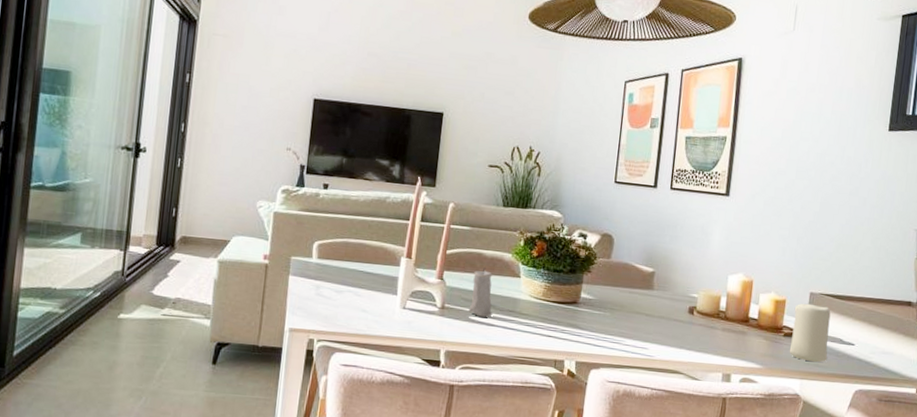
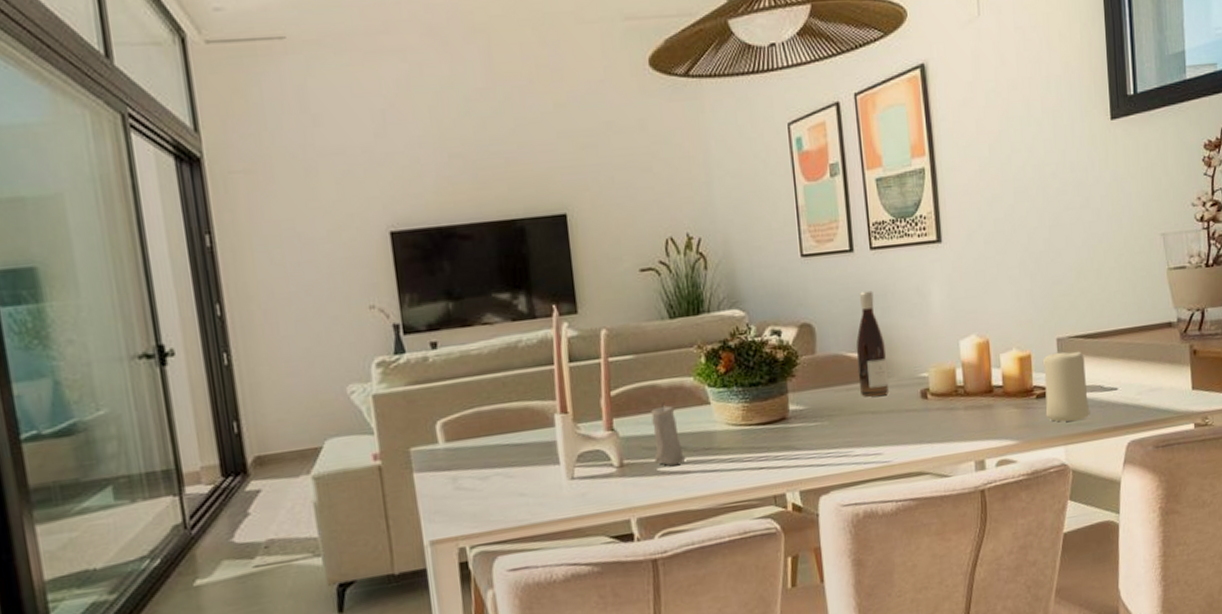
bottle: none [639,219,668,303] -> present [856,290,890,397]

